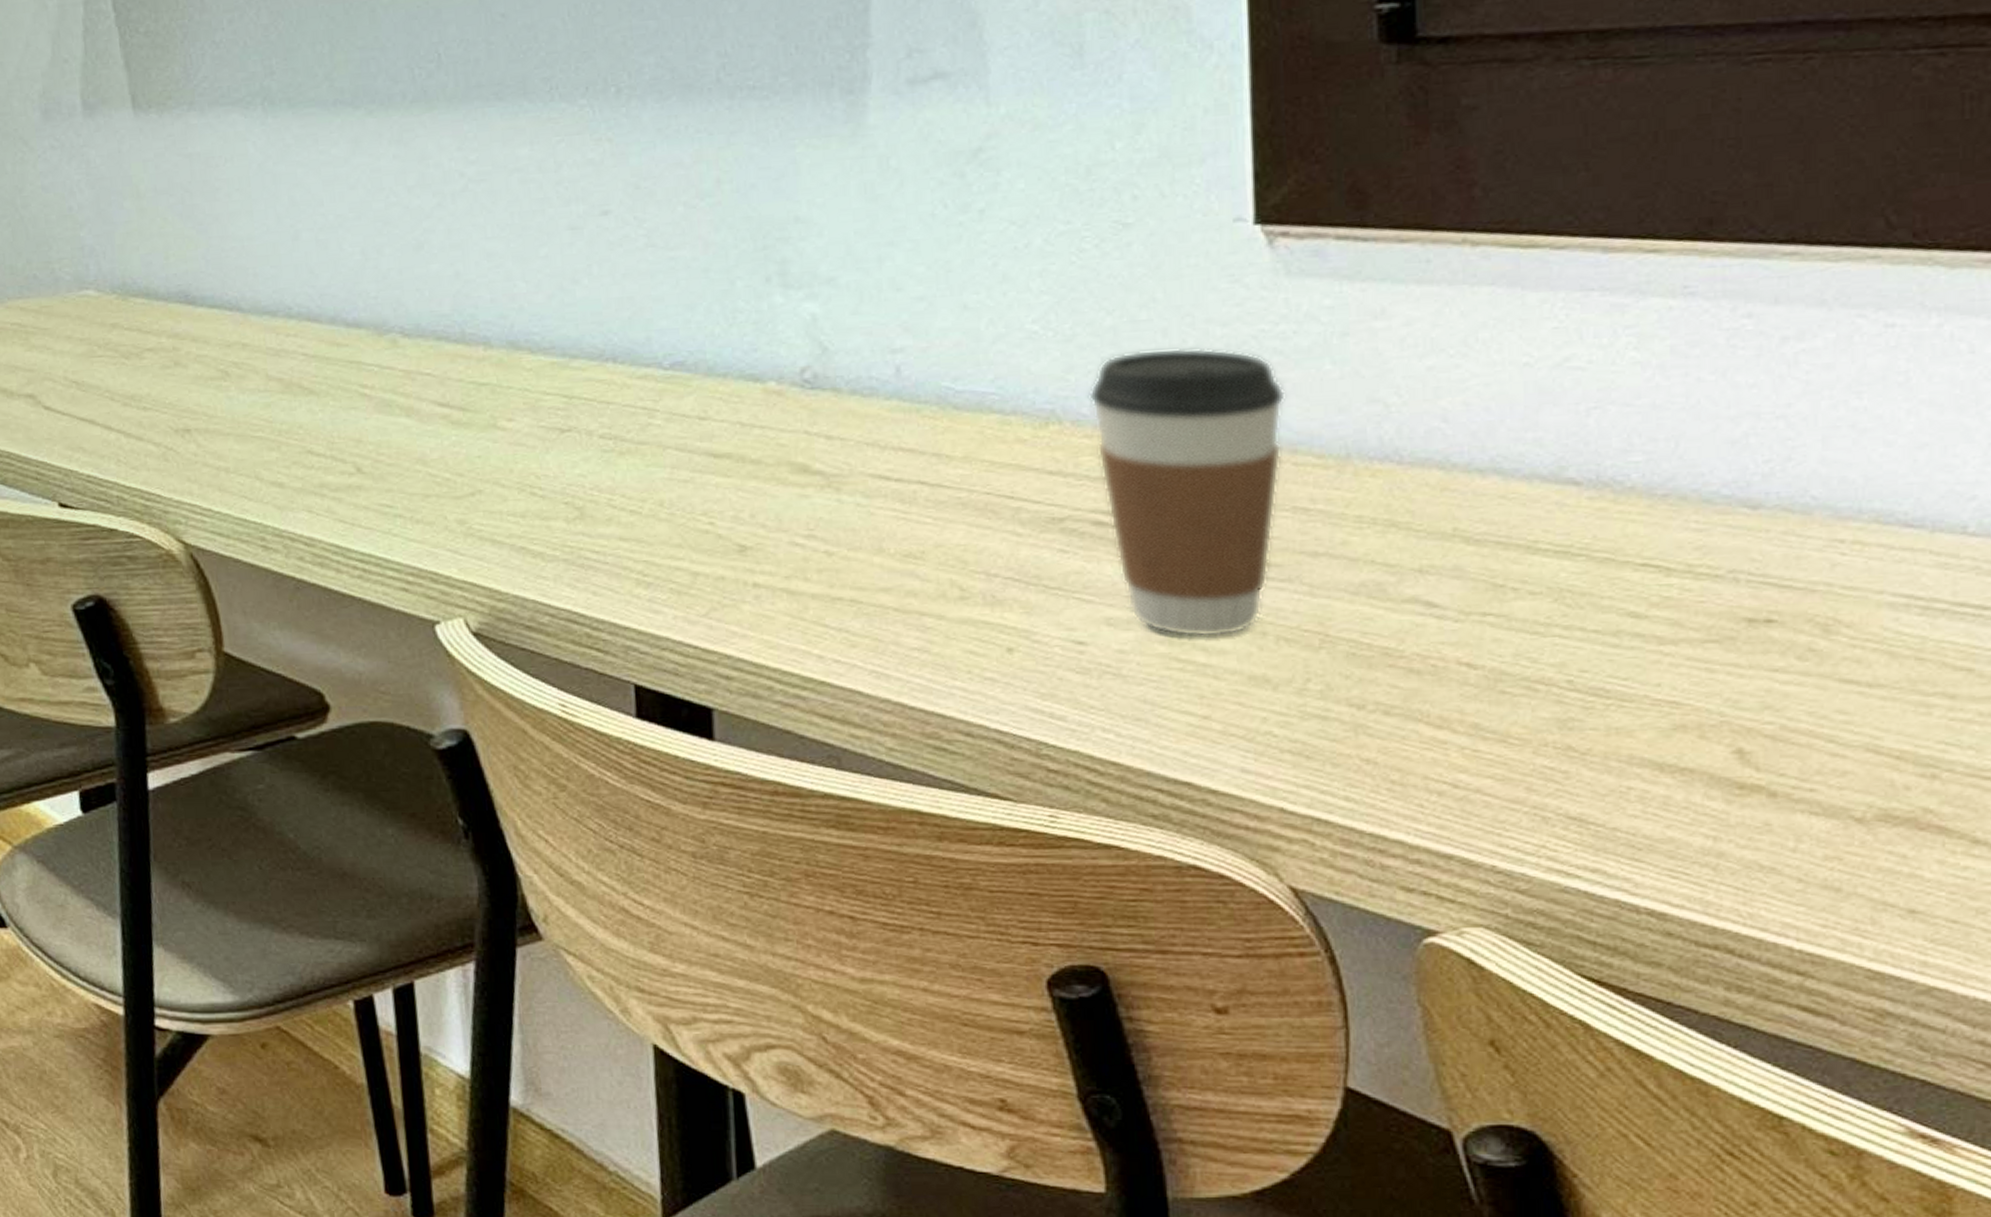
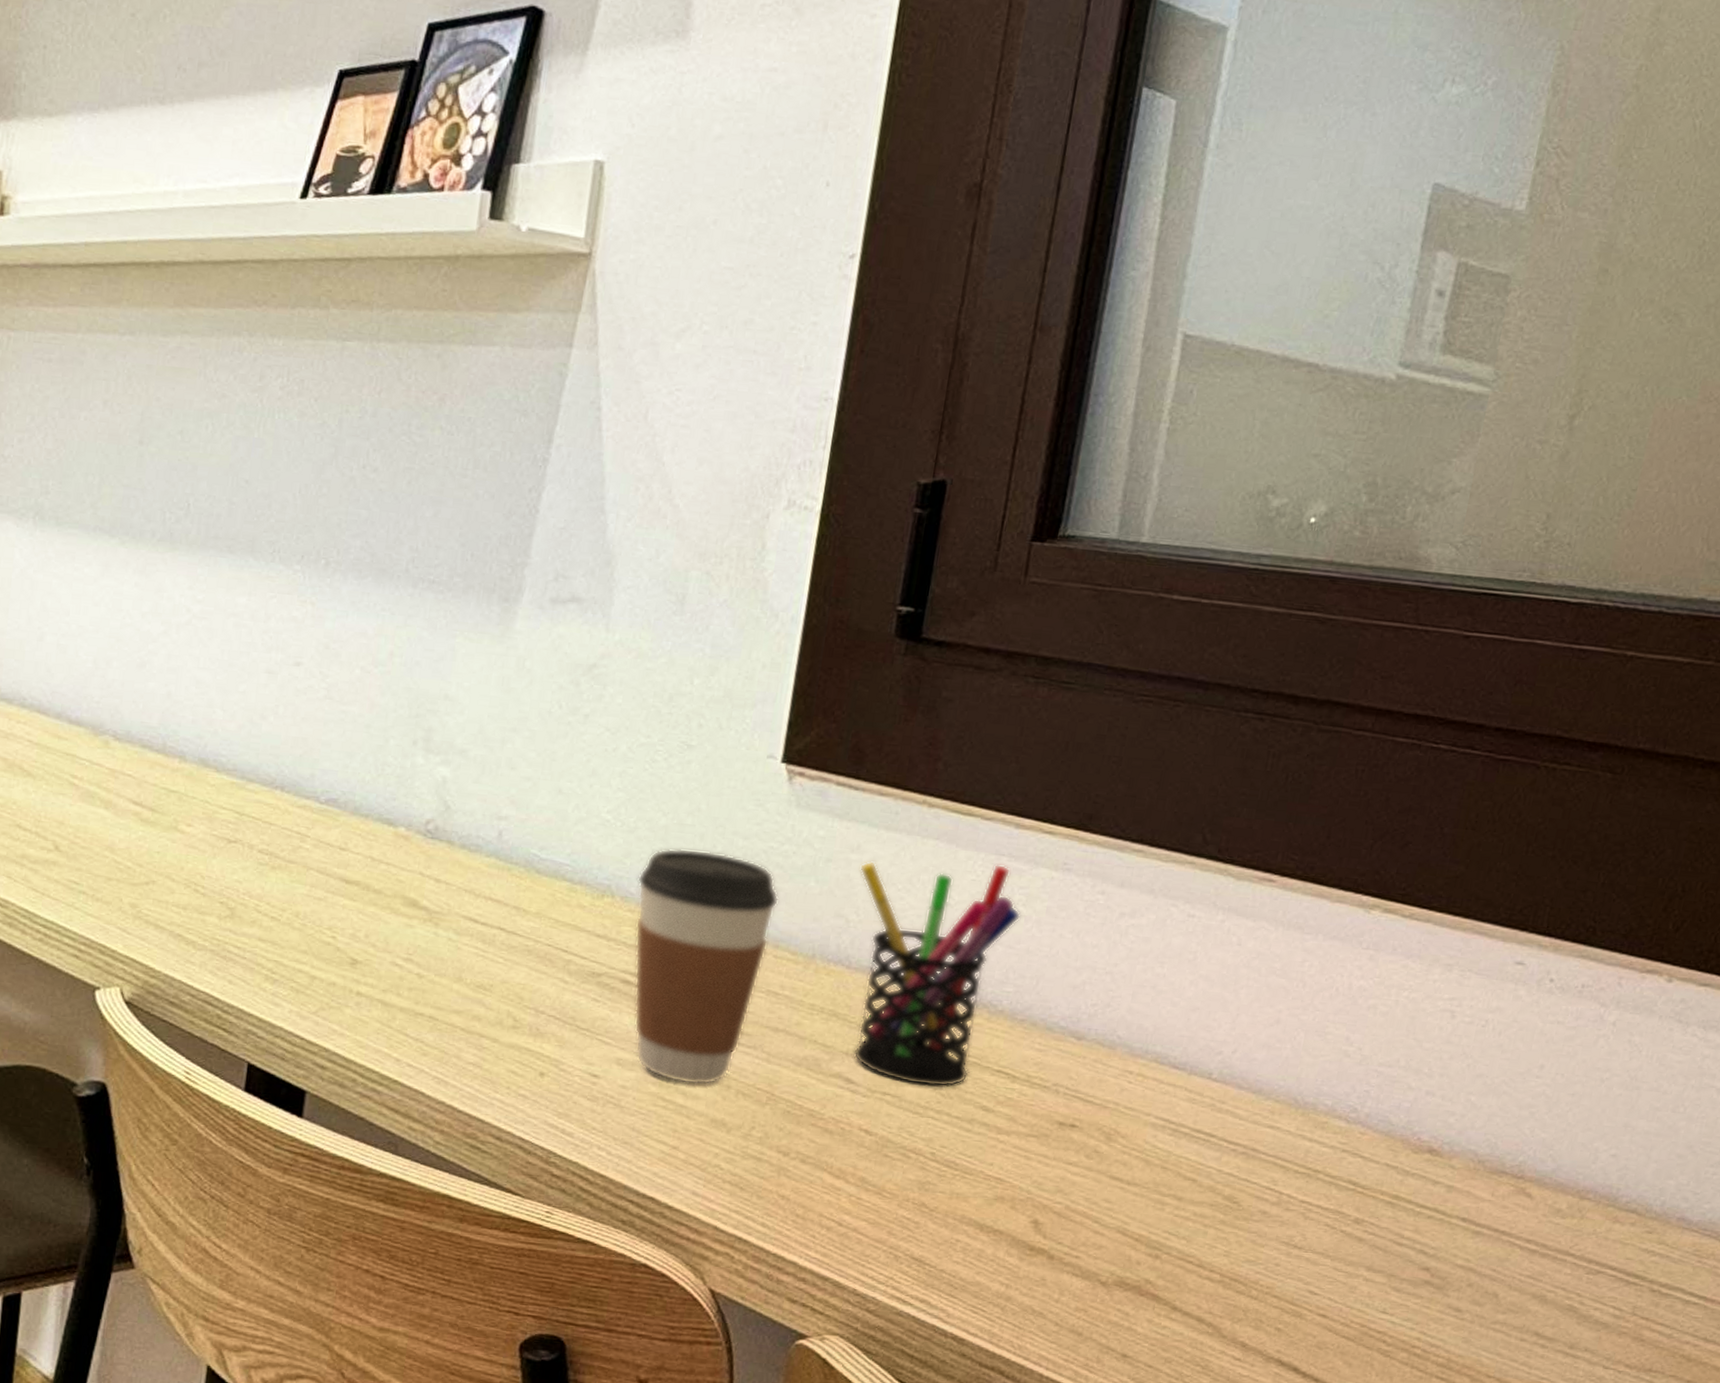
pen holder: none [1391,301,1635,598] -> present [853,861,1021,1088]

